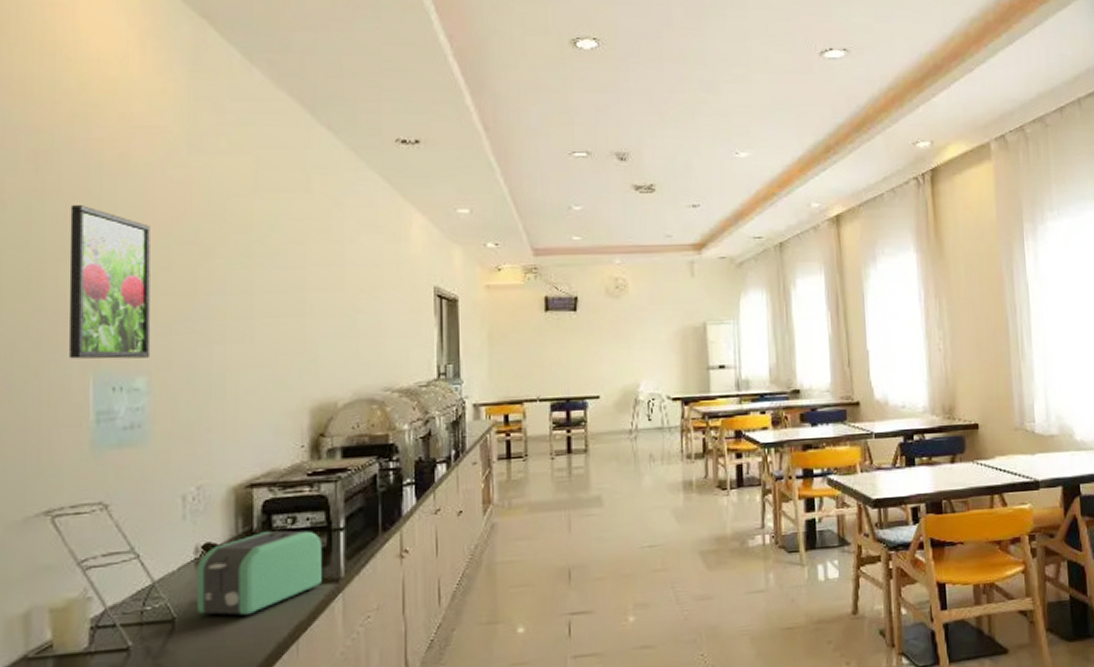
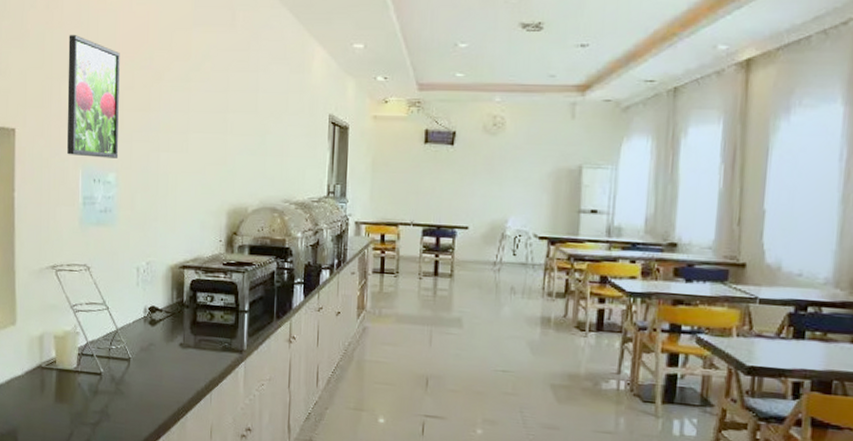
toaster: present [198,530,322,616] -> none [145,304,231,366]

